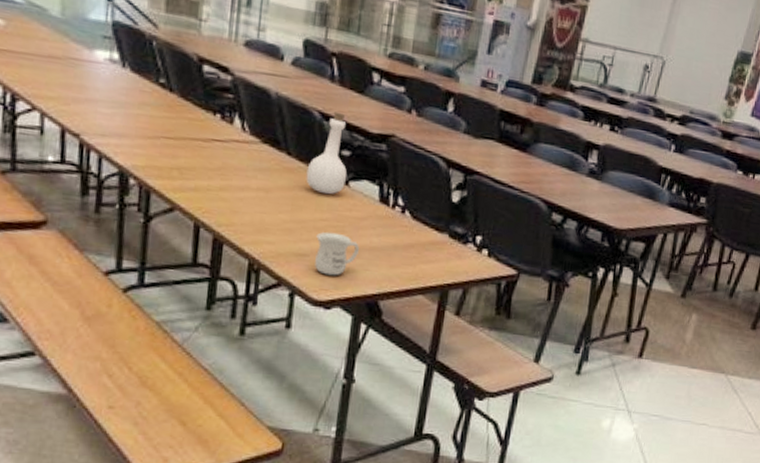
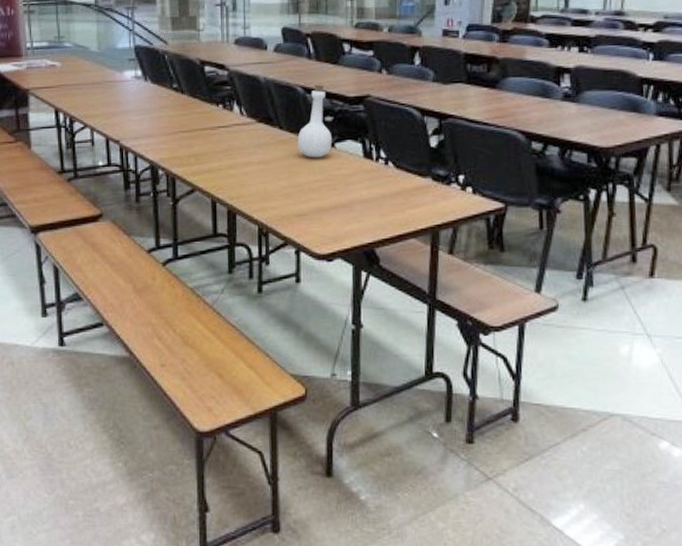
mug: present [315,232,359,276] -> none [312,191,351,231]

